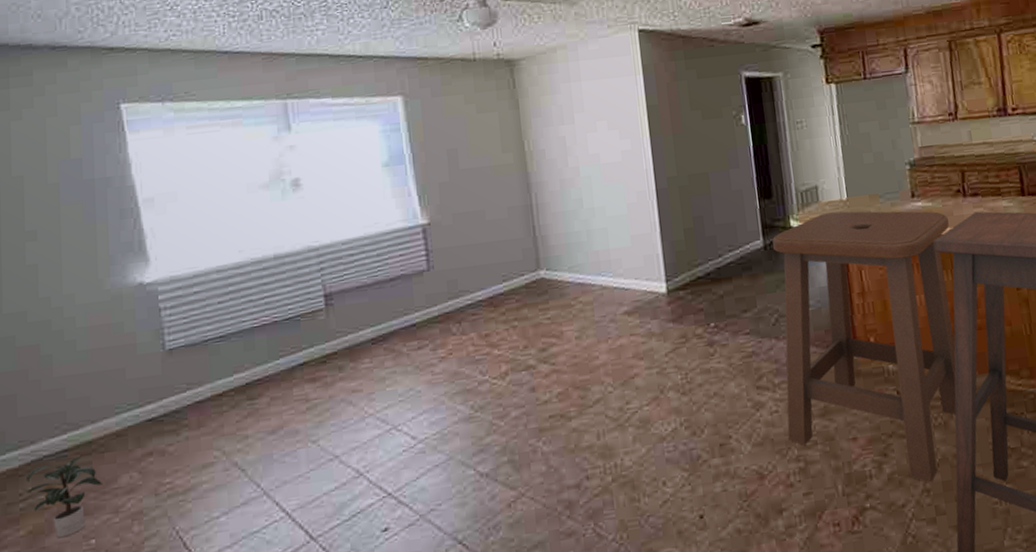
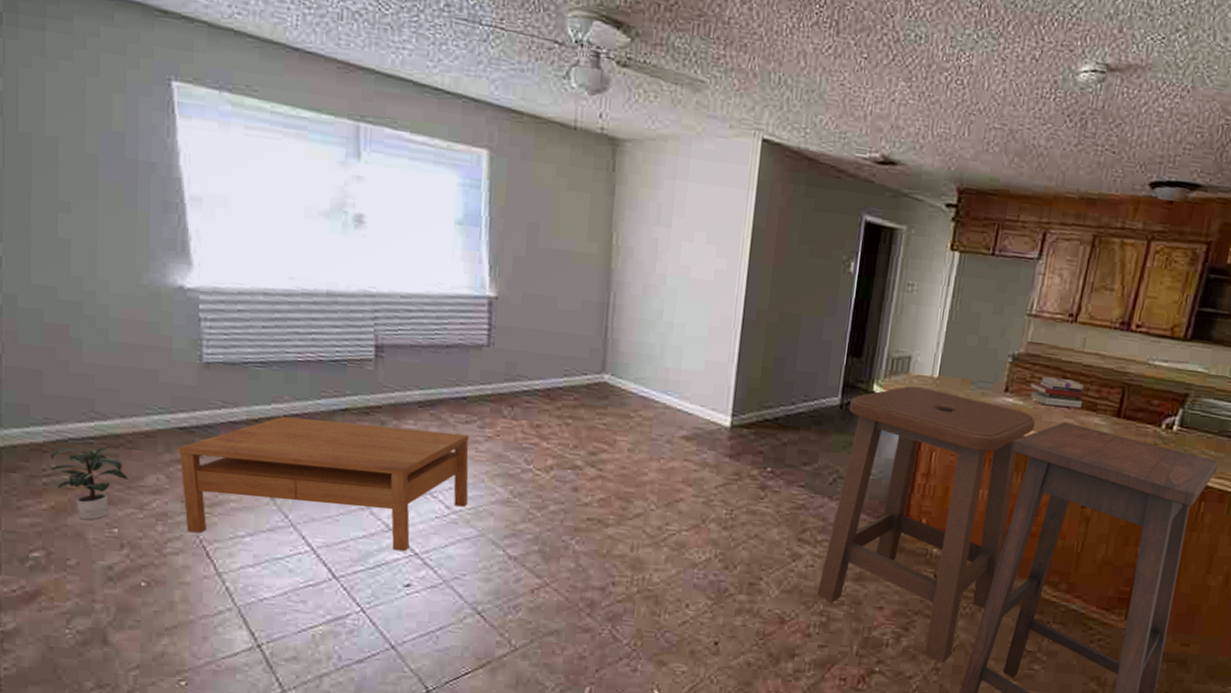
coffee table: none [148,360,433,526] -> present [178,415,469,551]
books: none [933,171,986,202] -> present [1030,377,1083,409]

